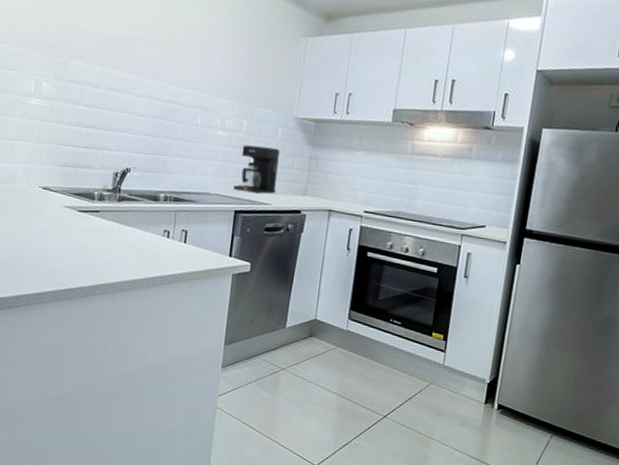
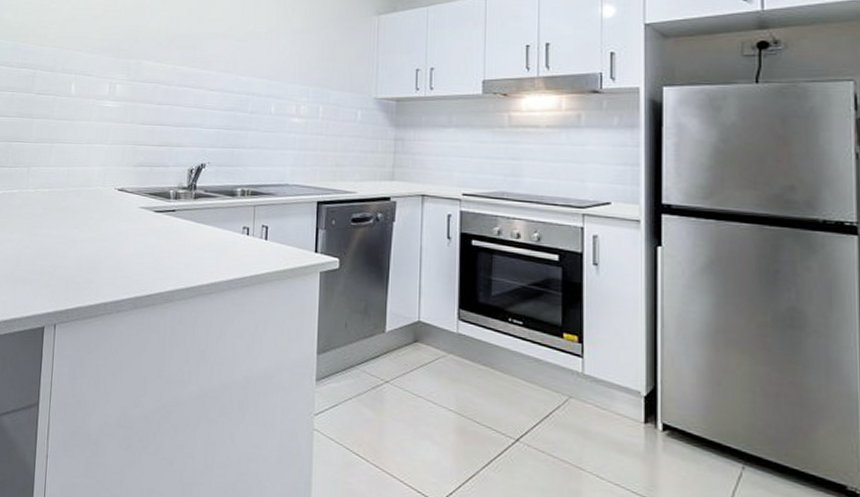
coffee maker: present [233,145,280,194] -> none [314,131,361,182]

